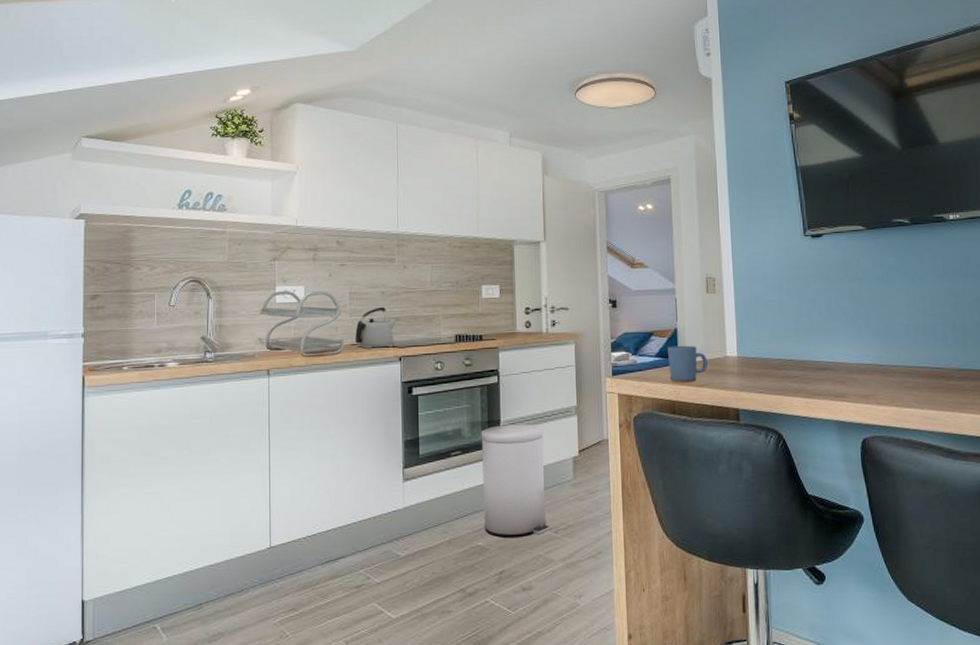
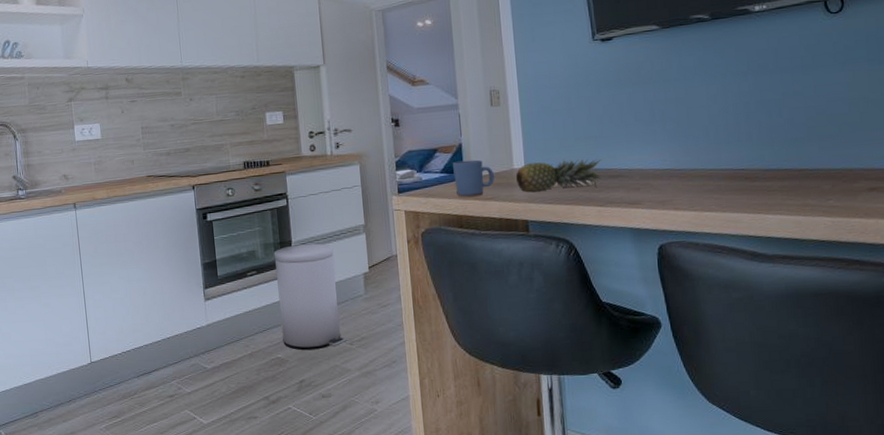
dish rack: present [260,290,344,358] -> none [62,126,141,191]
kettle: present [355,306,397,349] -> none [150,138,188,179]
fruit: none [728,349,810,381] -> present [515,159,602,193]

